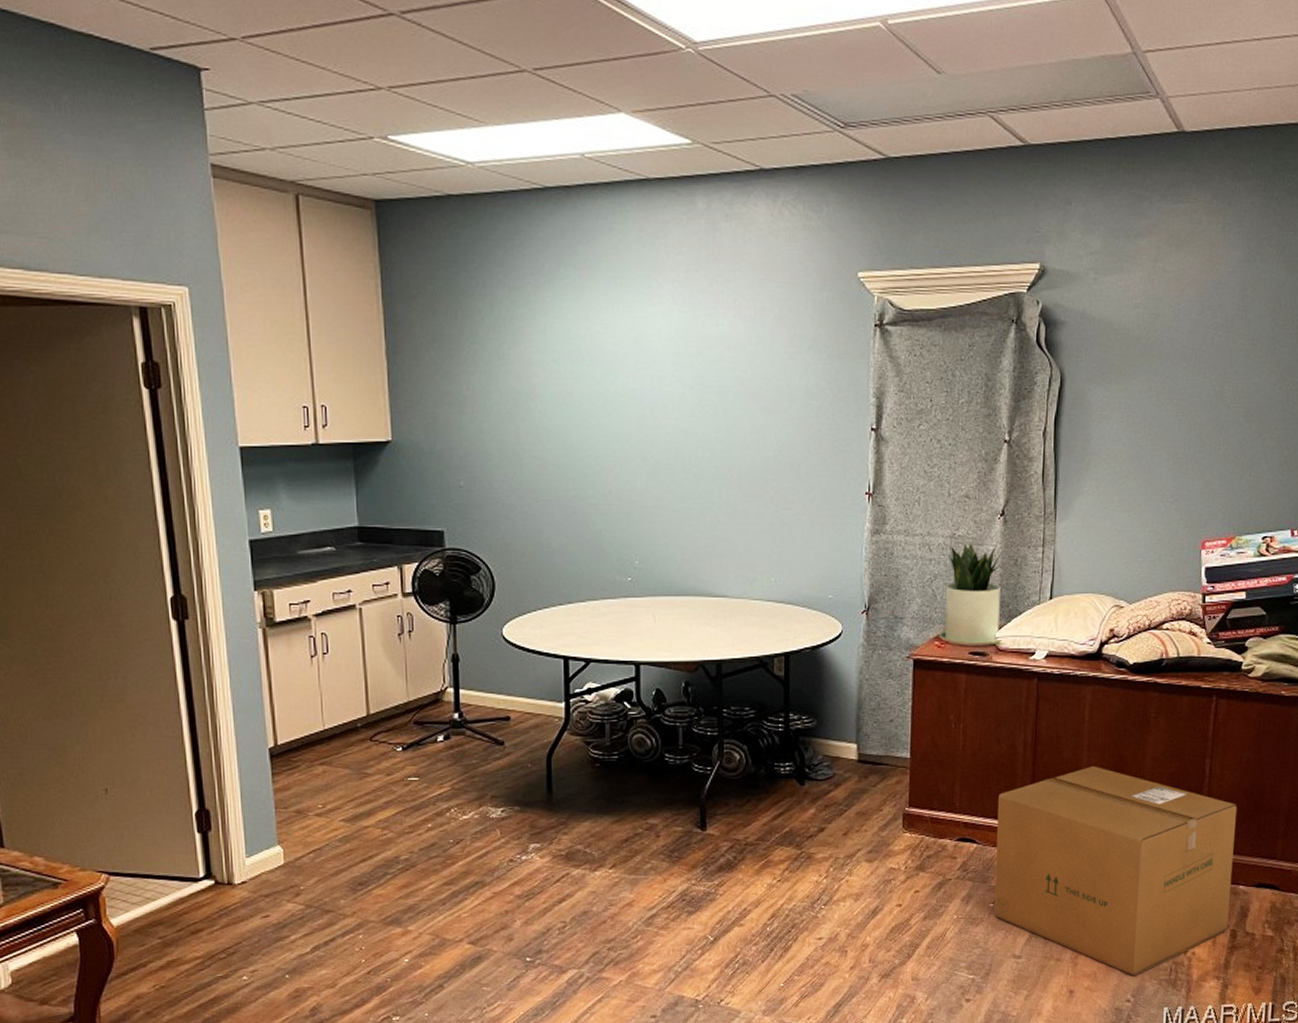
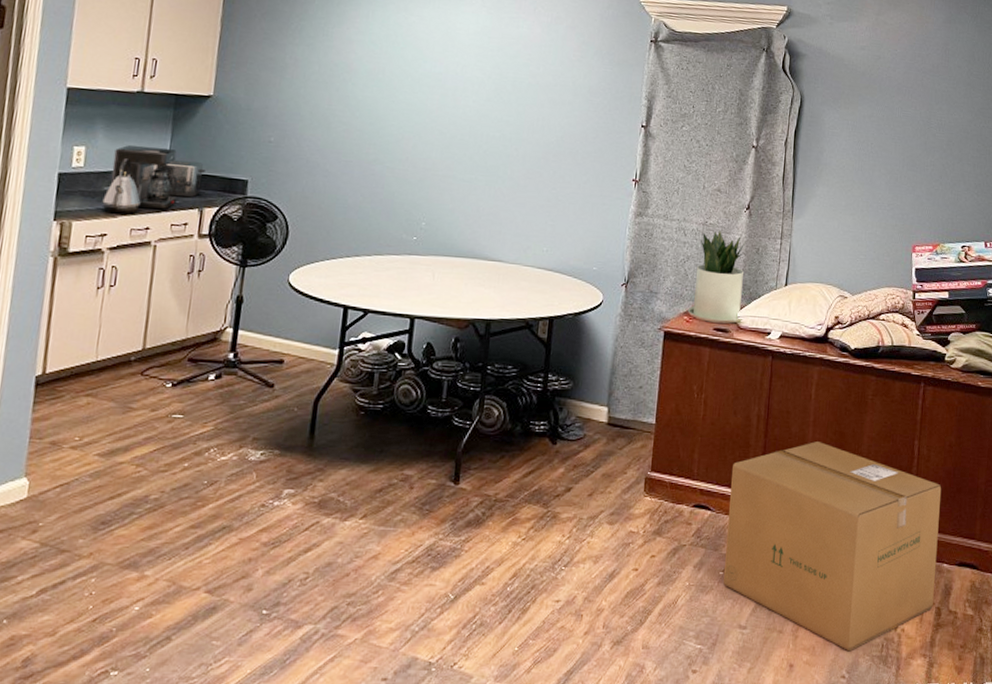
kettle: none [299,519,339,578] -> present [102,158,142,215]
coffee maker: none [301,503,373,571] -> present [111,144,179,210]
toaster: none [341,516,397,555] -> present [149,160,205,198]

